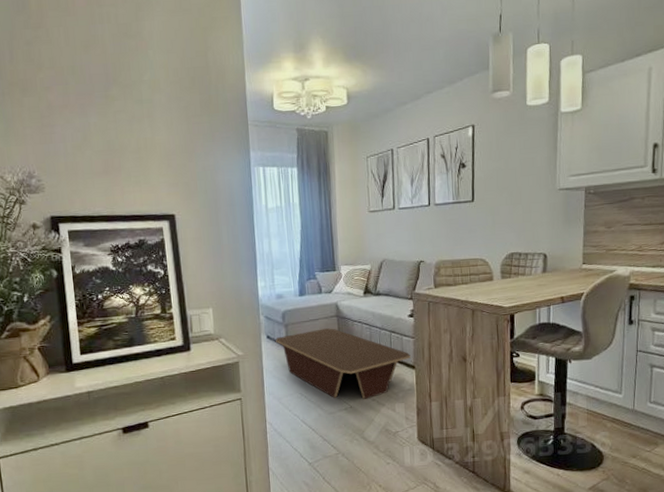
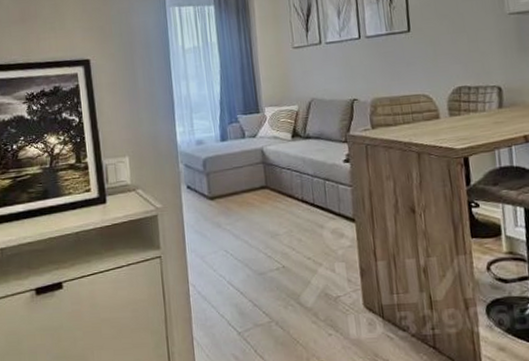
coffee table: present [276,328,411,399] -> none [196,176,349,258]

